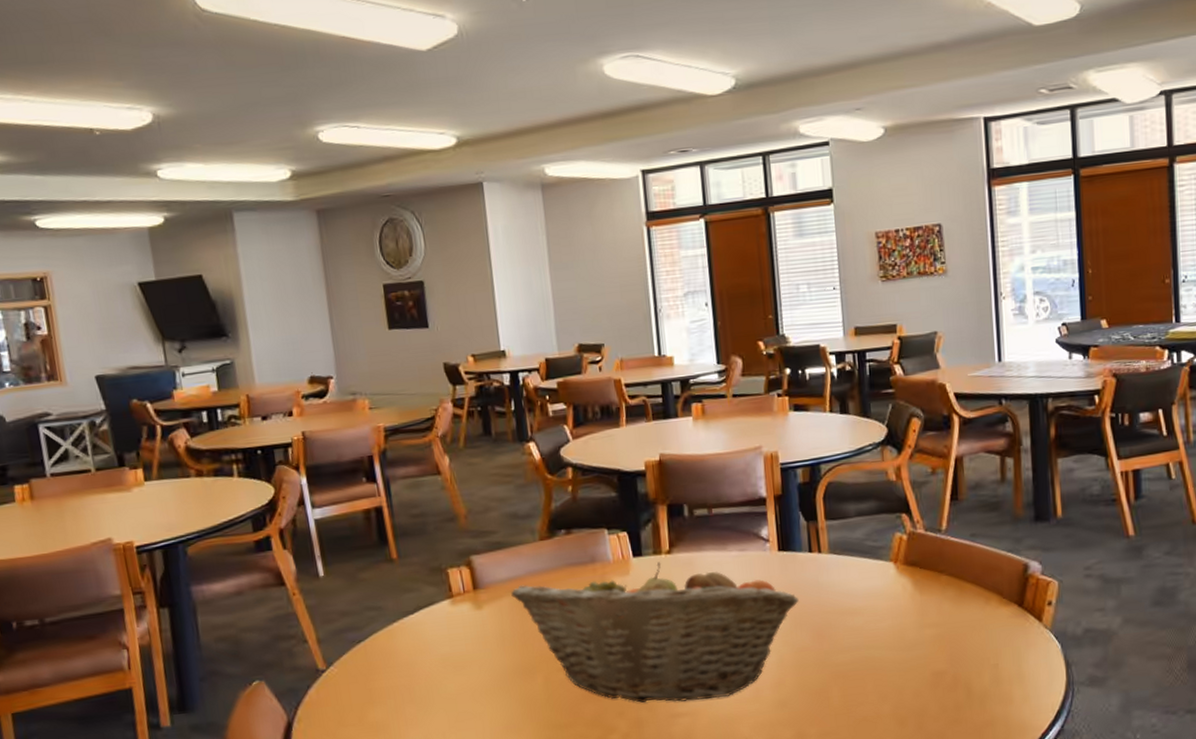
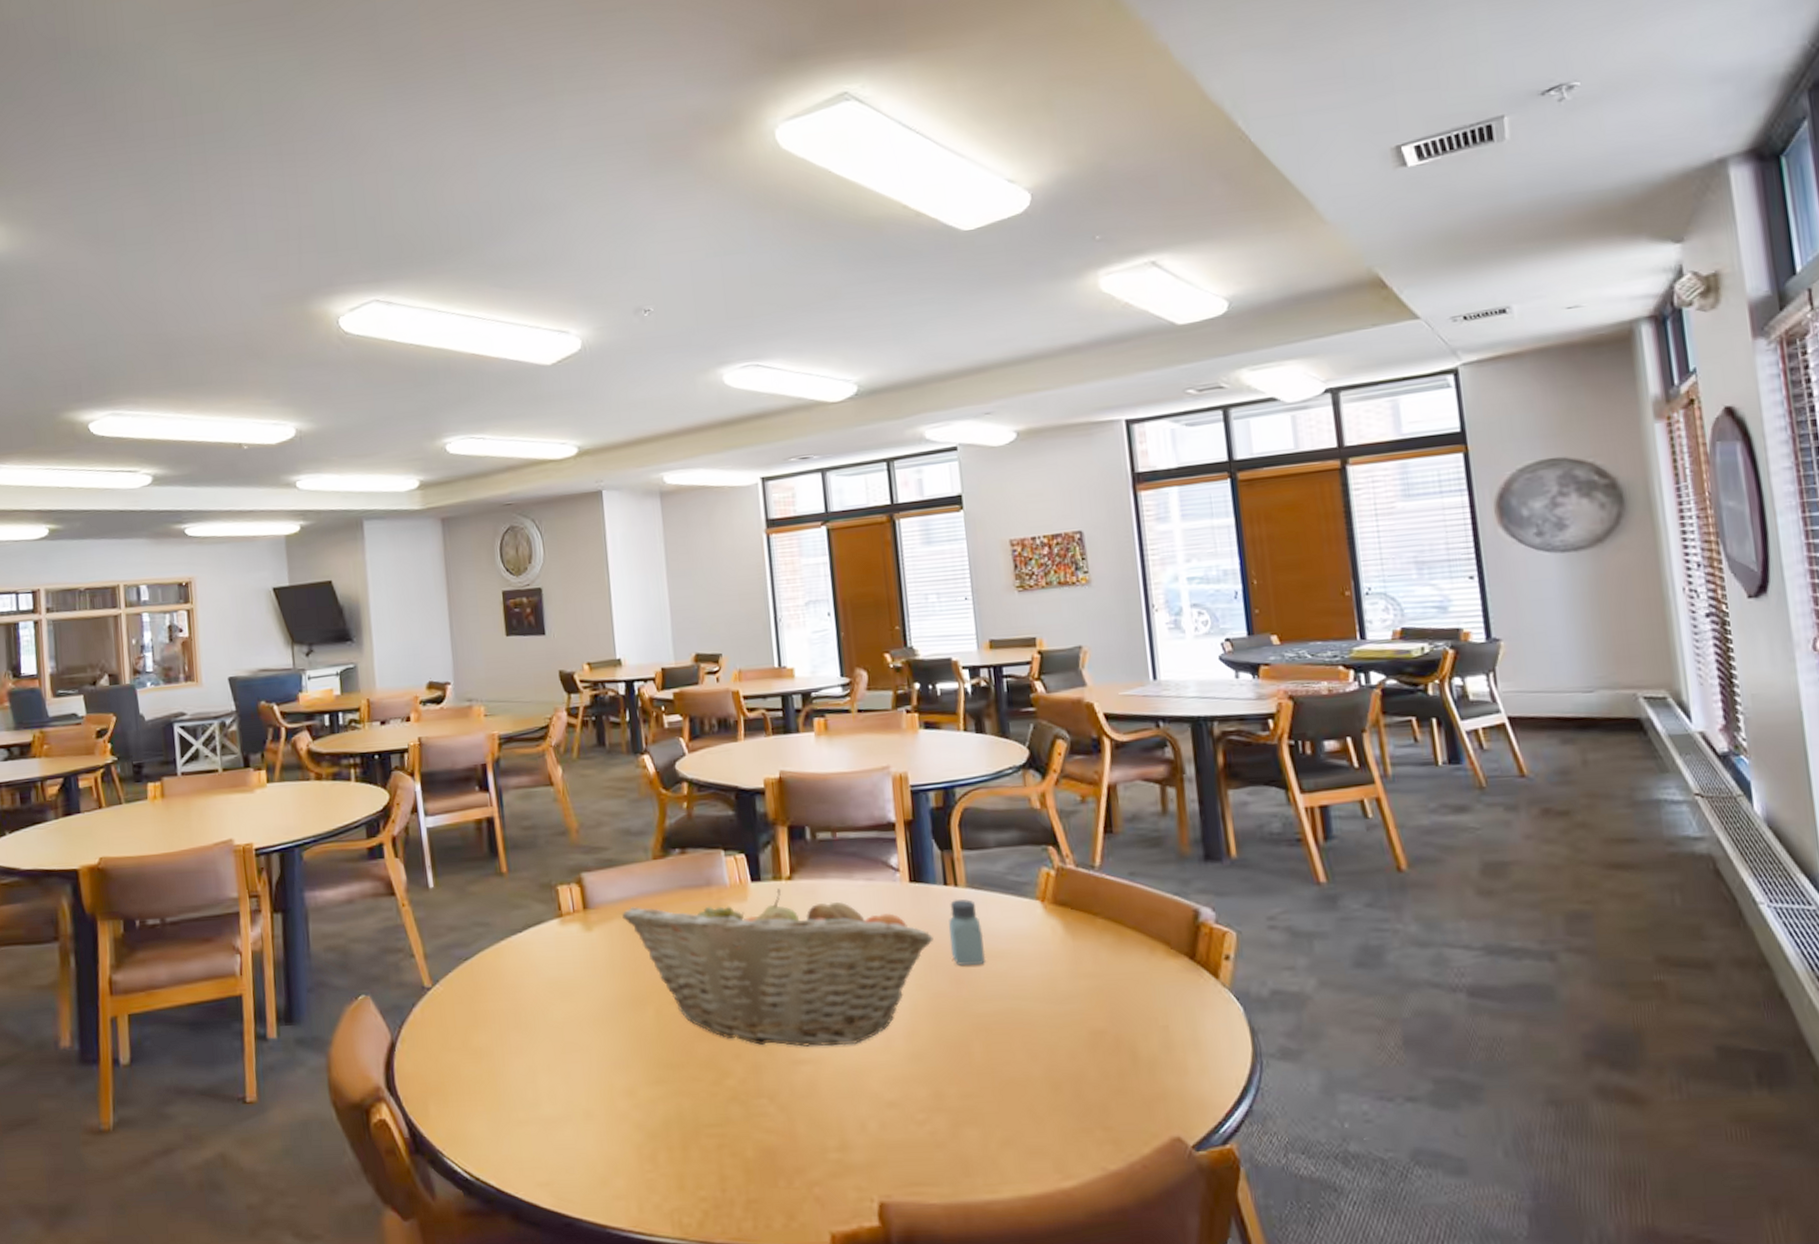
saltshaker: none [812,564,845,623] -> present [948,899,987,965]

